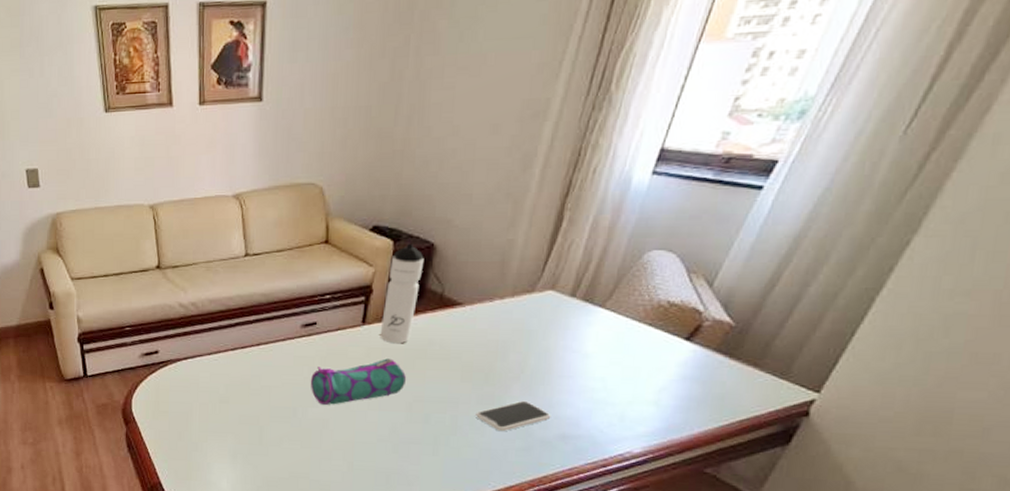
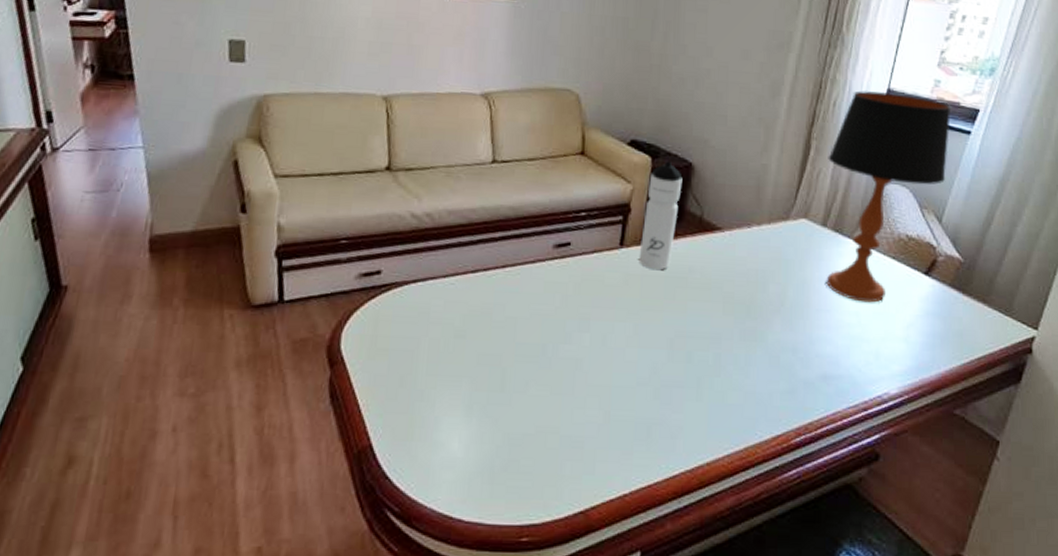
pencil case: present [311,358,407,405] -> none [563,286,668,341]
smartphone: present [476,400,551,432] -> none [739,336,812,372]
table lamp: none [571,151,741,369] -> present [826,90,952,303]

